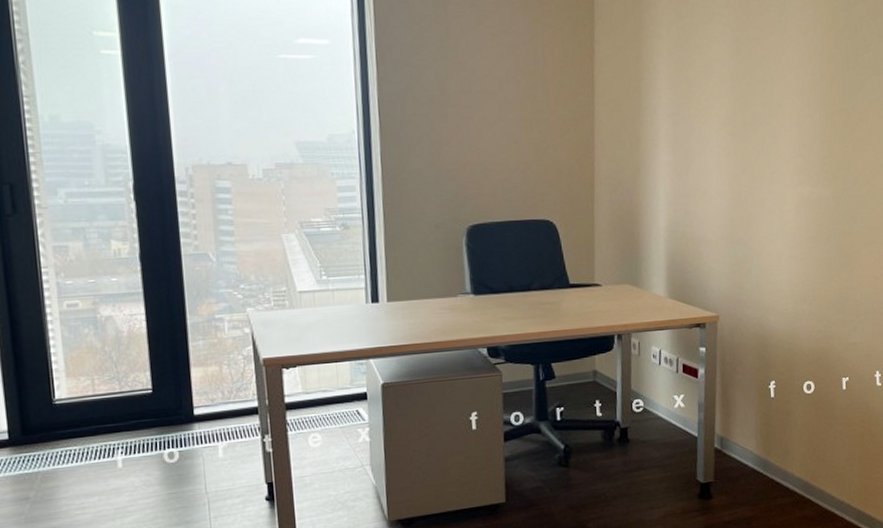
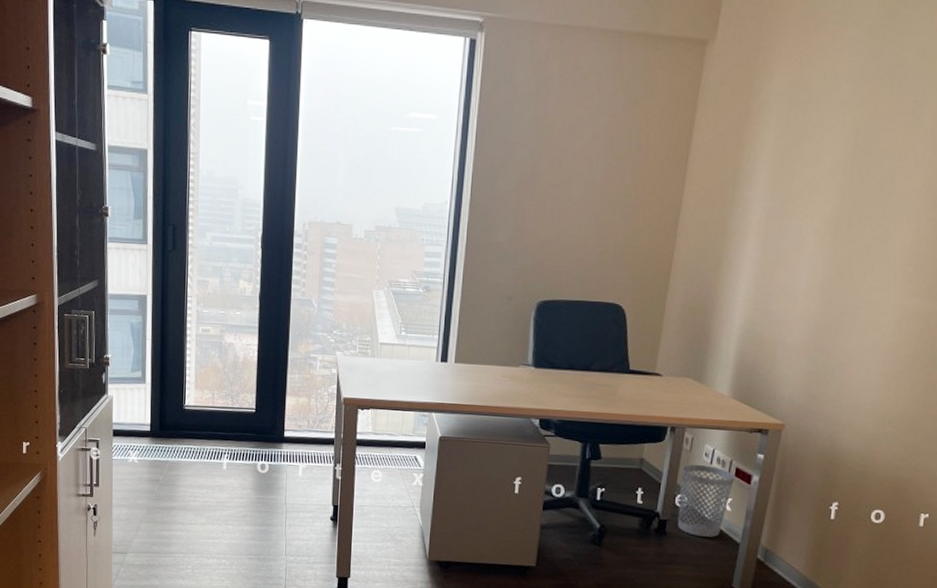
wastebasket: none [634,366,683,438] -> present [677,464,735,537]

